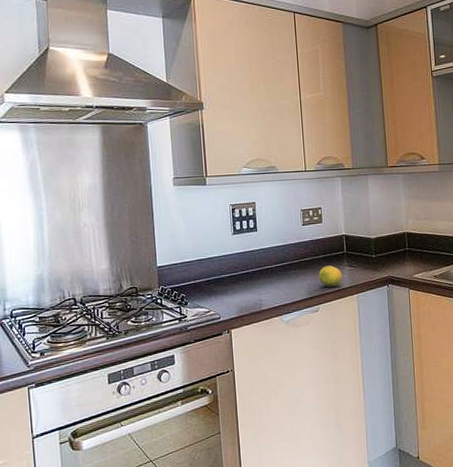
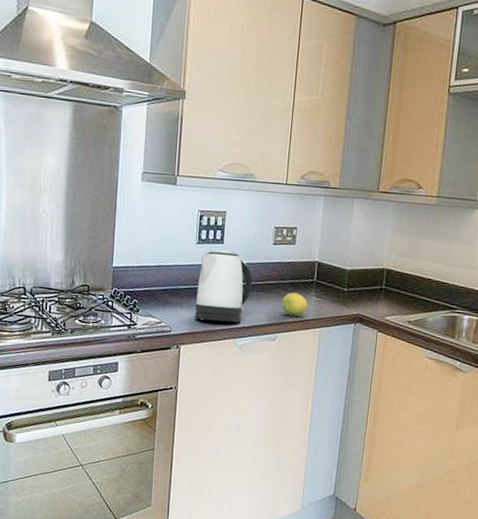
kettle: none [238,237,289,303] -> present [194,250,253,323]

